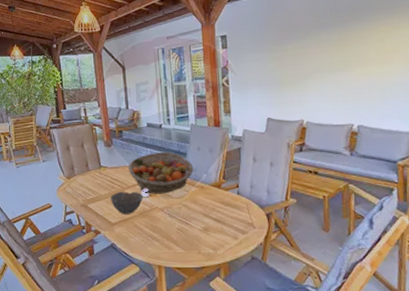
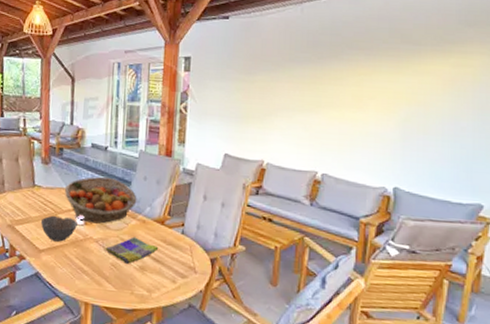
dish towel: none [170,202,219,227] -> present [105,237,159,264]

